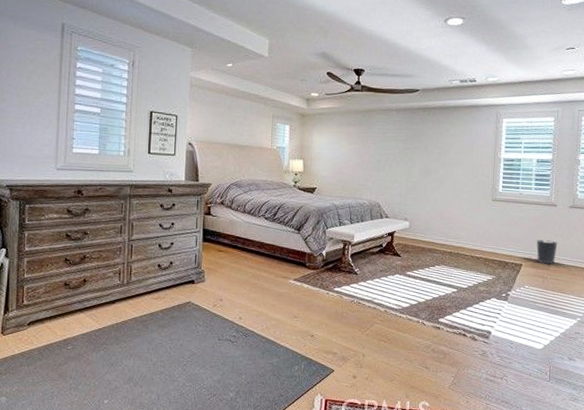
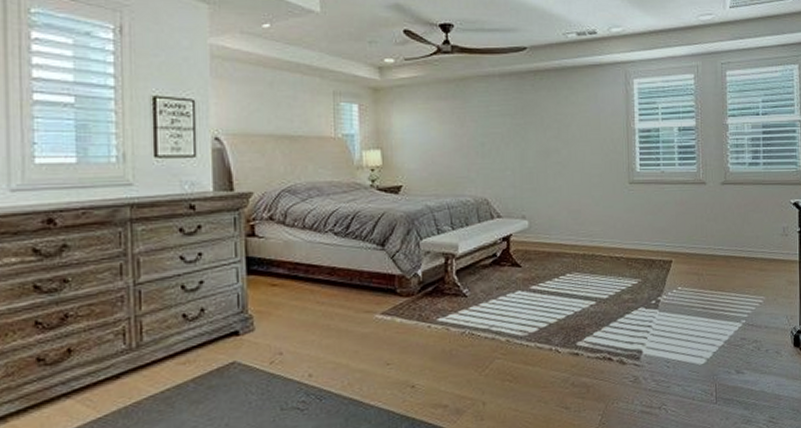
wastebasket: present [536,240,558,264] -> none [687,227,712,257]

